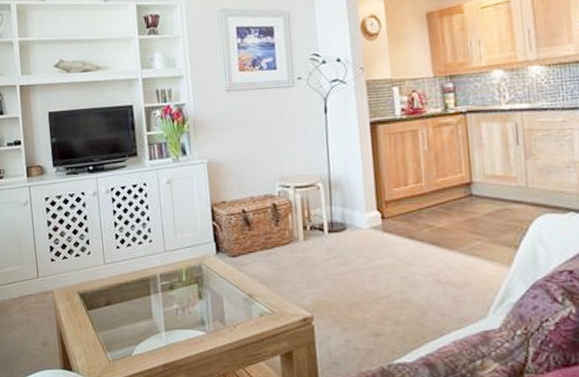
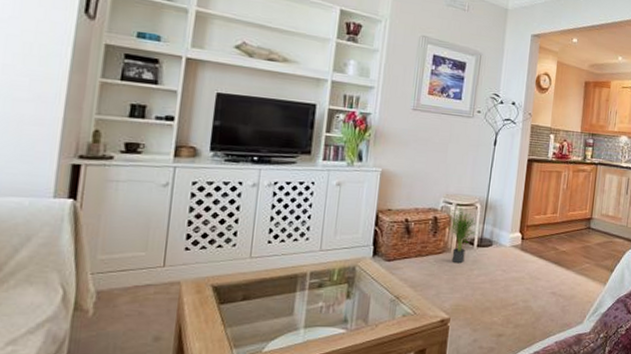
potted plant: none [289,186,323,254] -> present [447,204,475,264]

